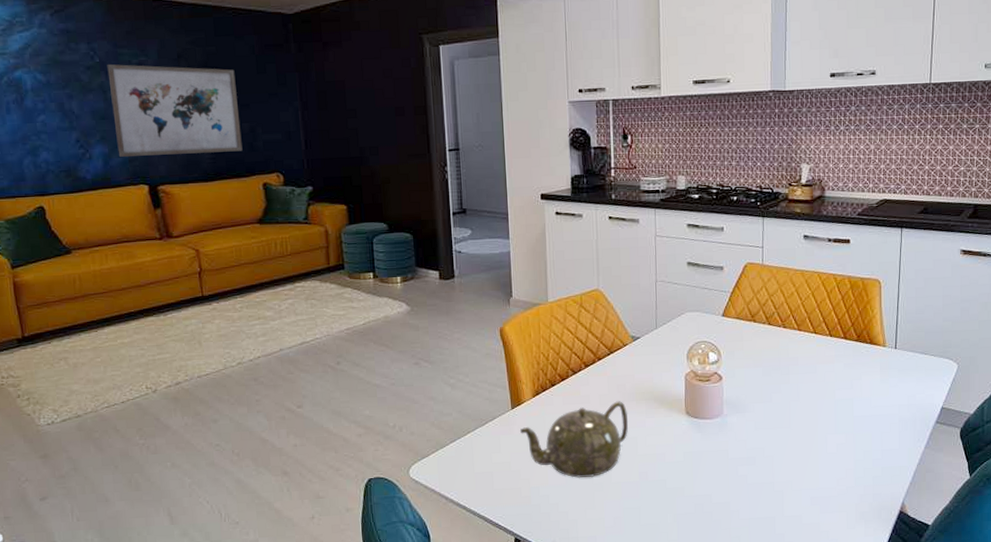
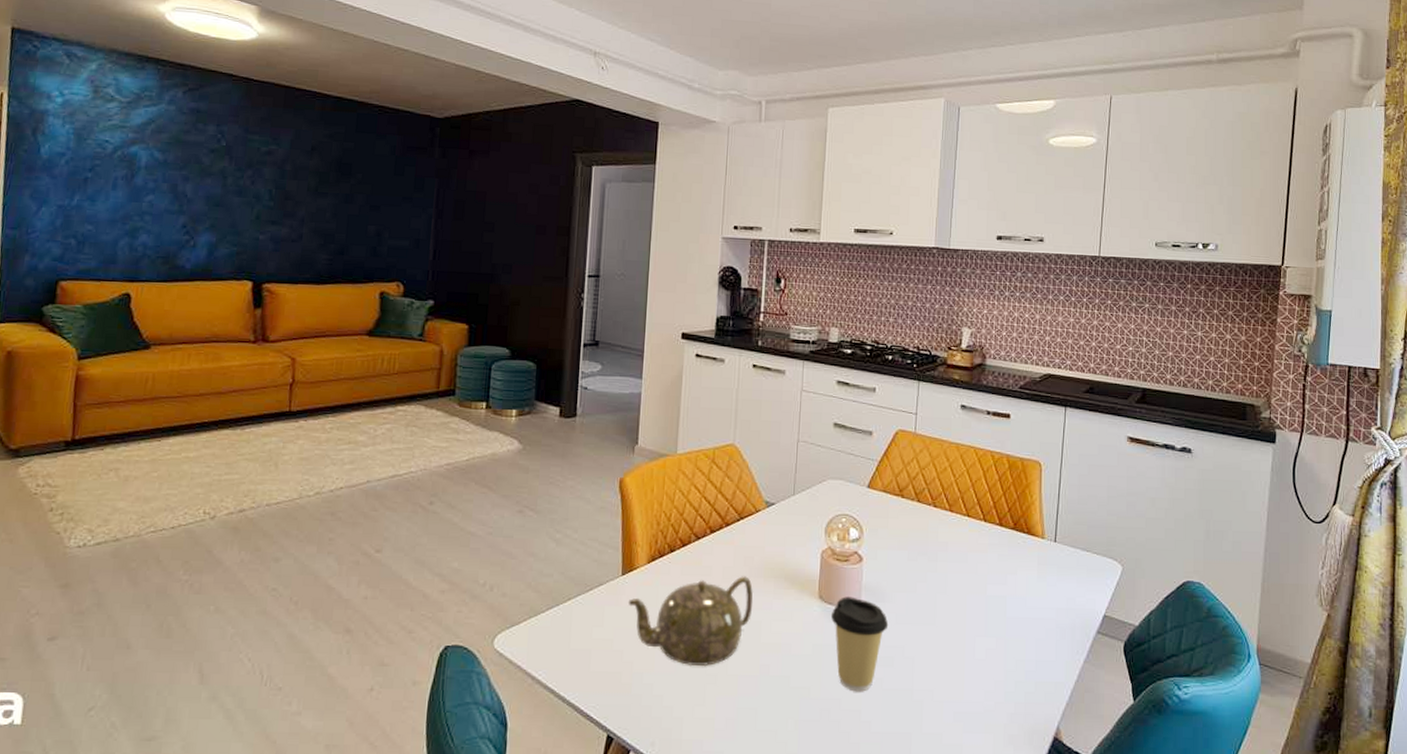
wall art: present [107,64,243,157] -> none [226,150,370,255]
coffee cup: none [698,410,749,488] -> present [831,596,889,692]

